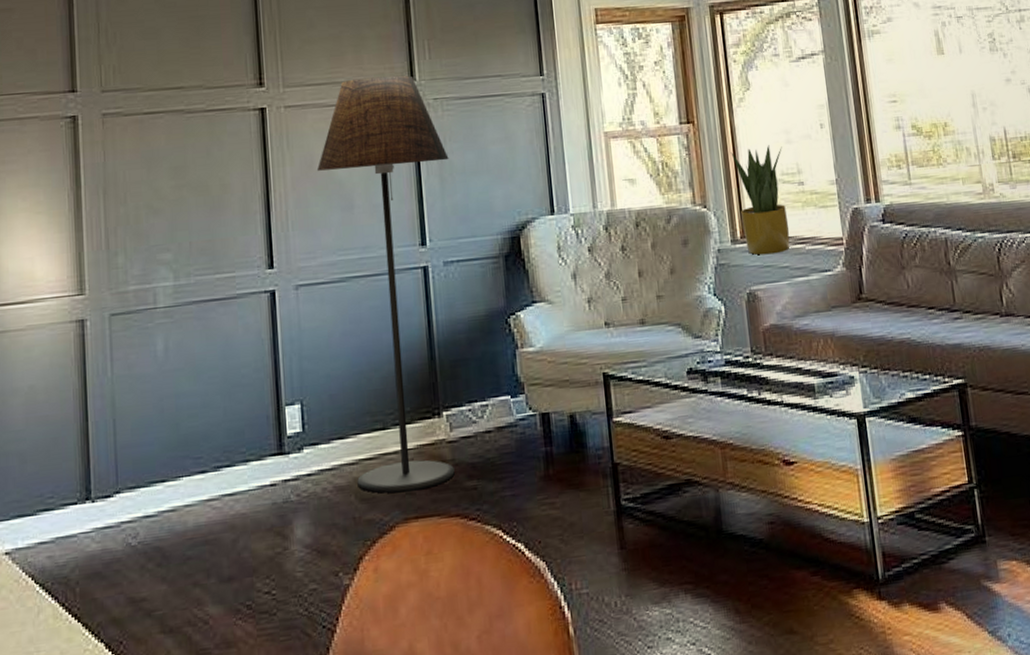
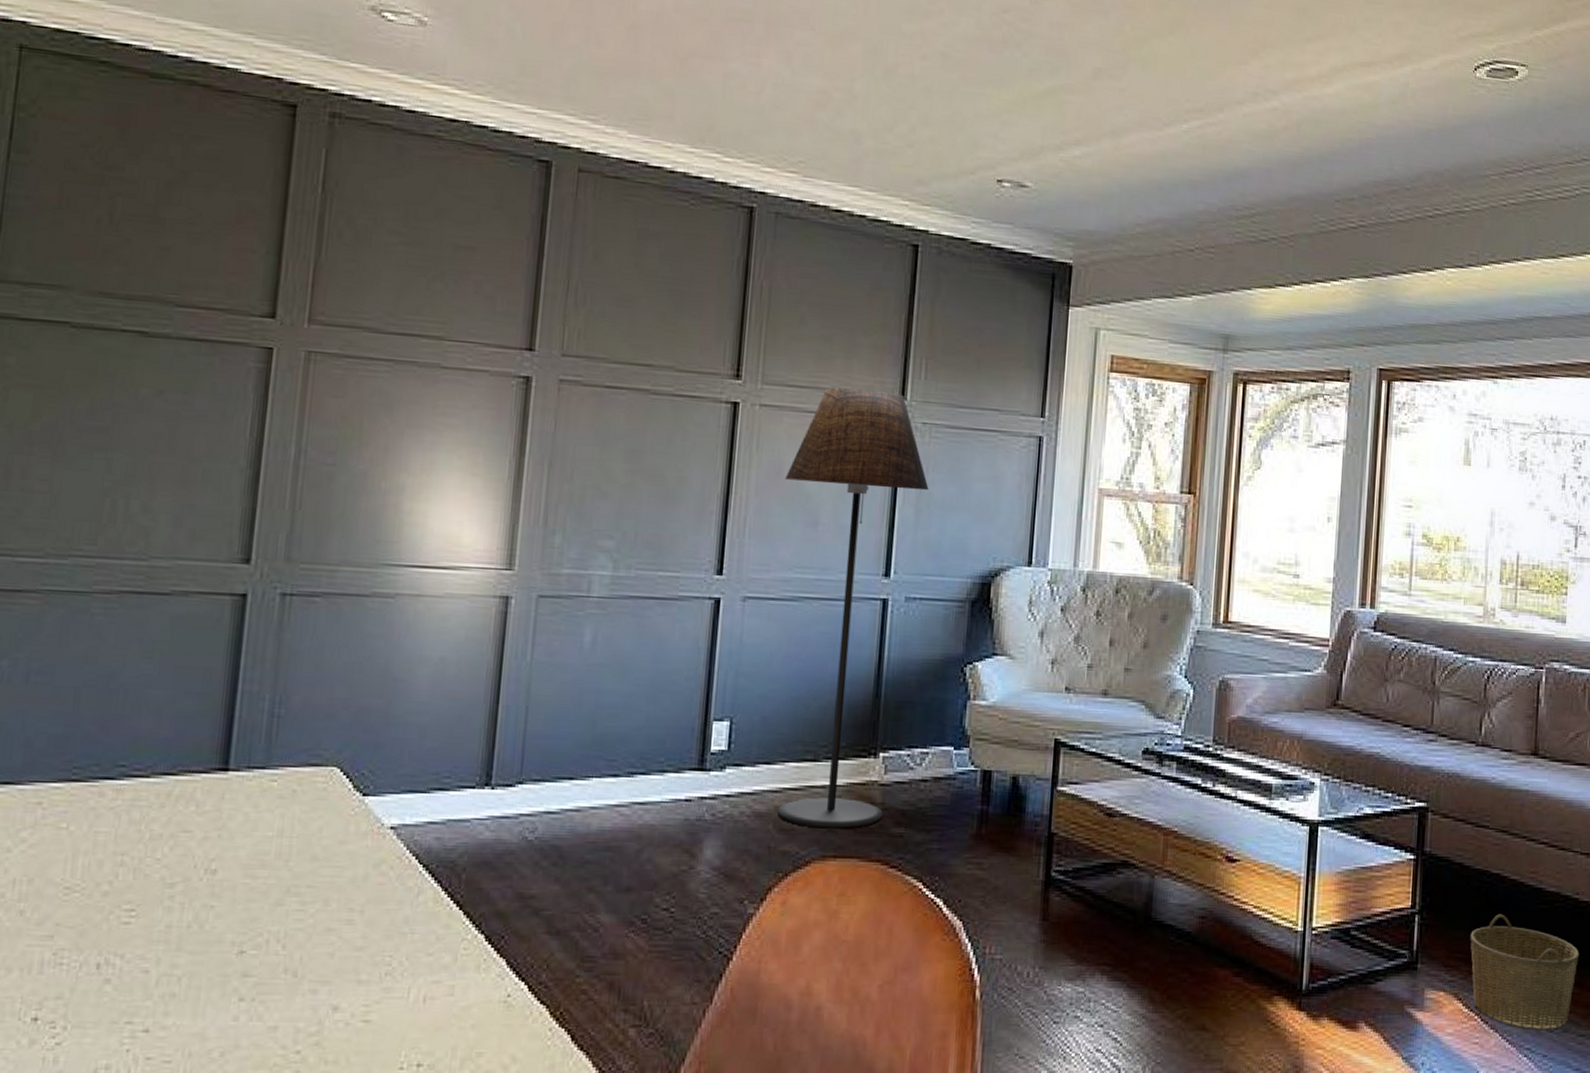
planter: present [730,145,791,255] -> none [1227,530,1284,645]

